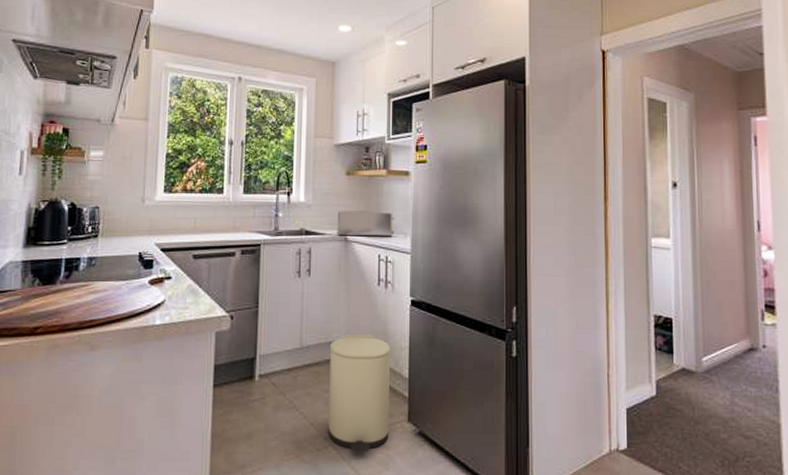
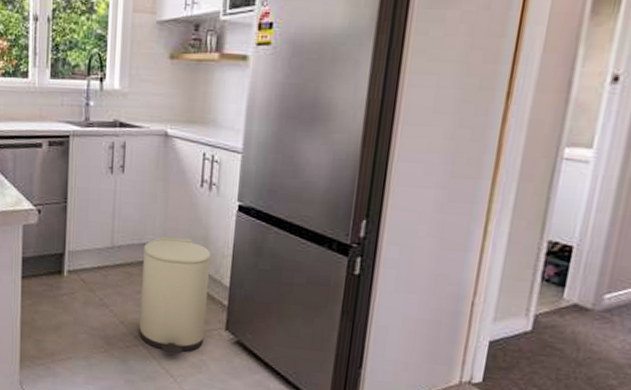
toaster: present [337,211,394,238] -> none [156,101,225,135]

